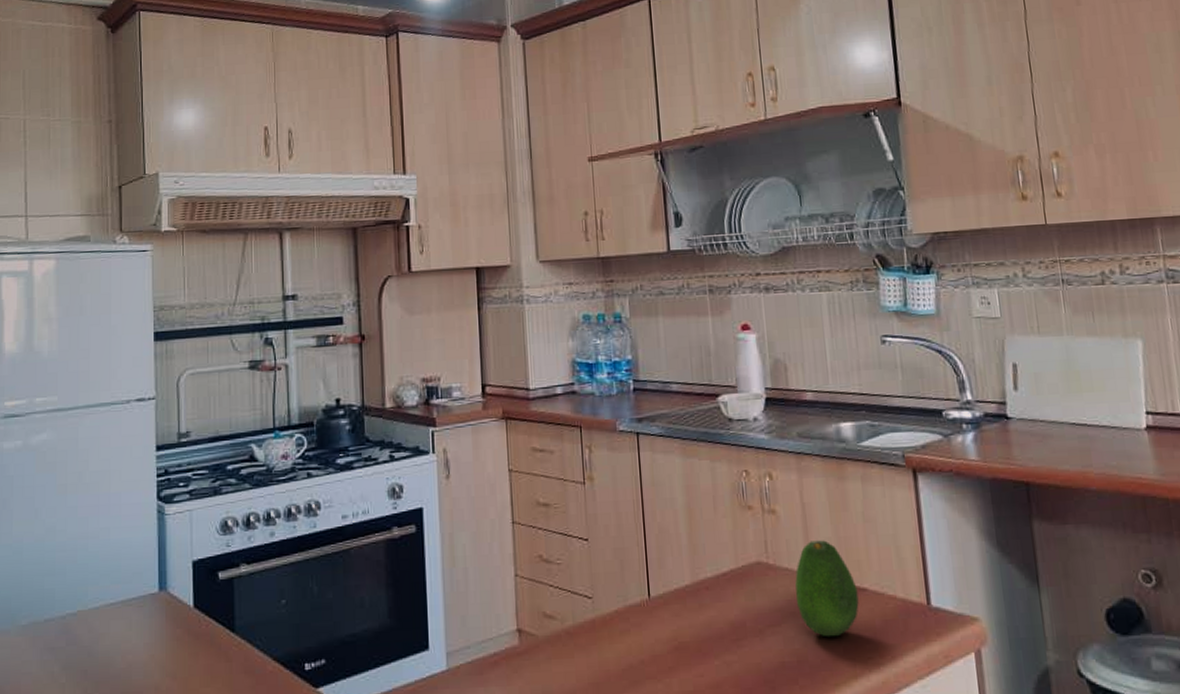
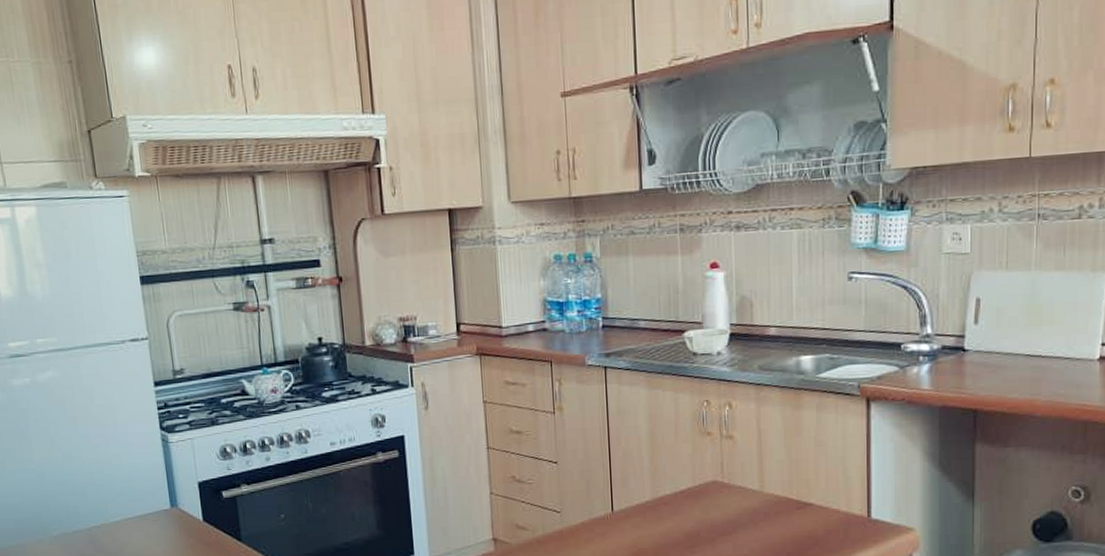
fruit: present [795,540,859,637] -> none [747,462,805,544]

